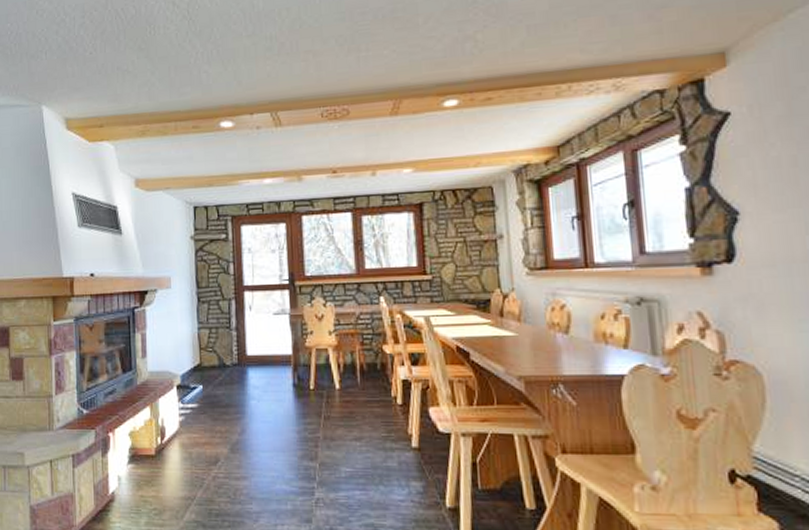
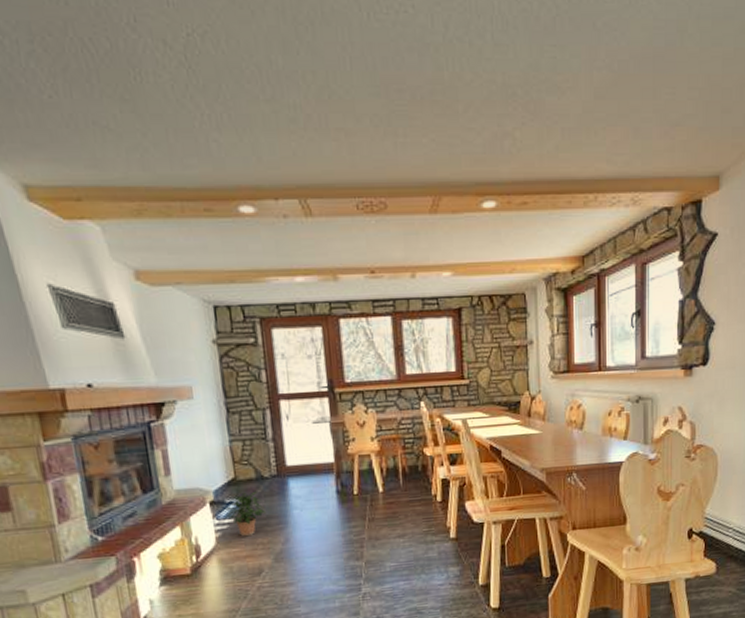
potted plant: none [188,378,225,422] -> present [224,491,266,536]

